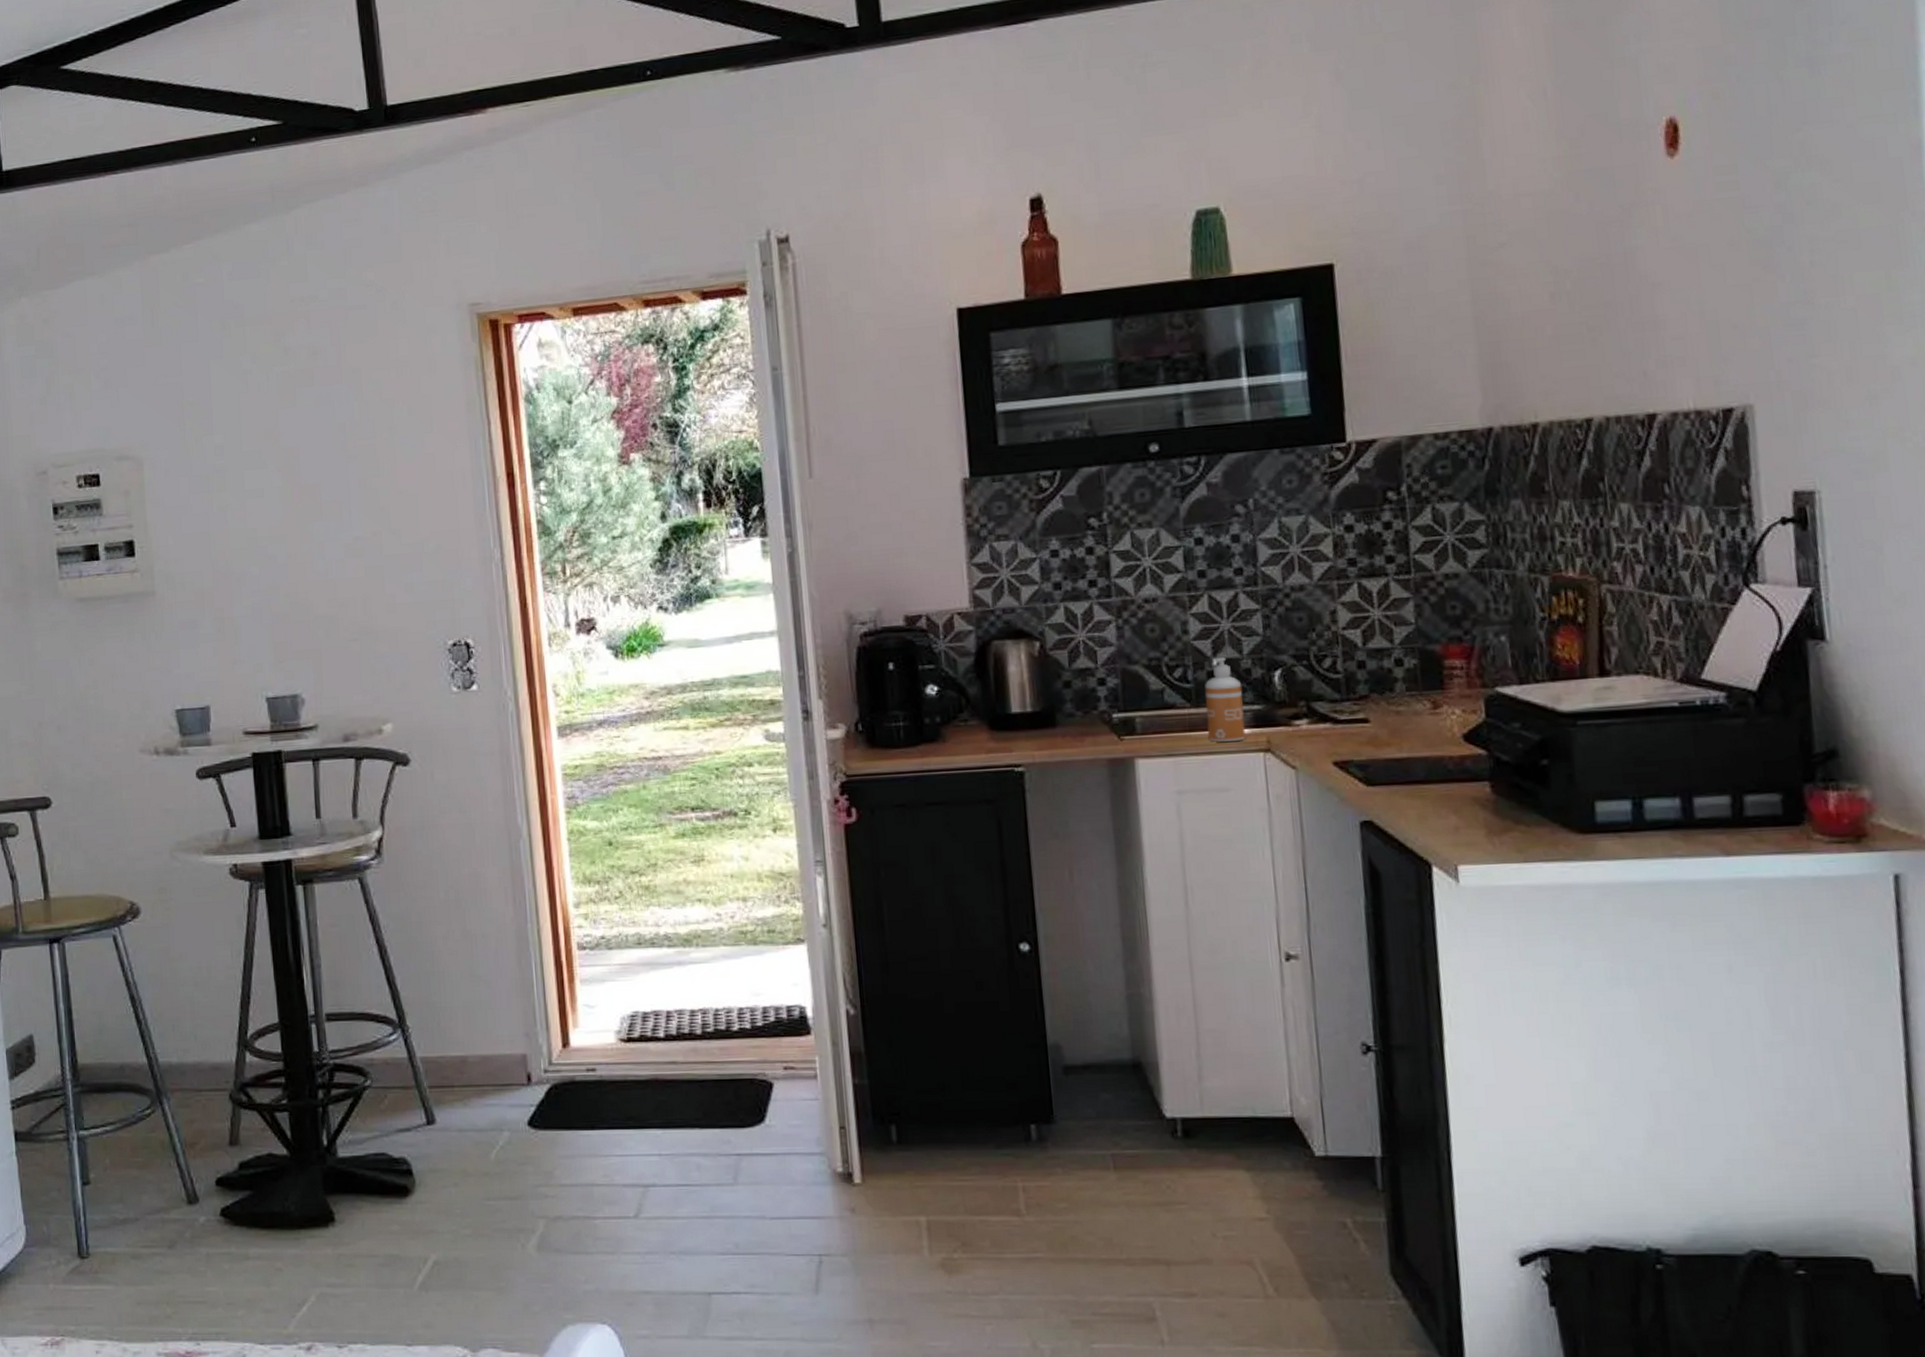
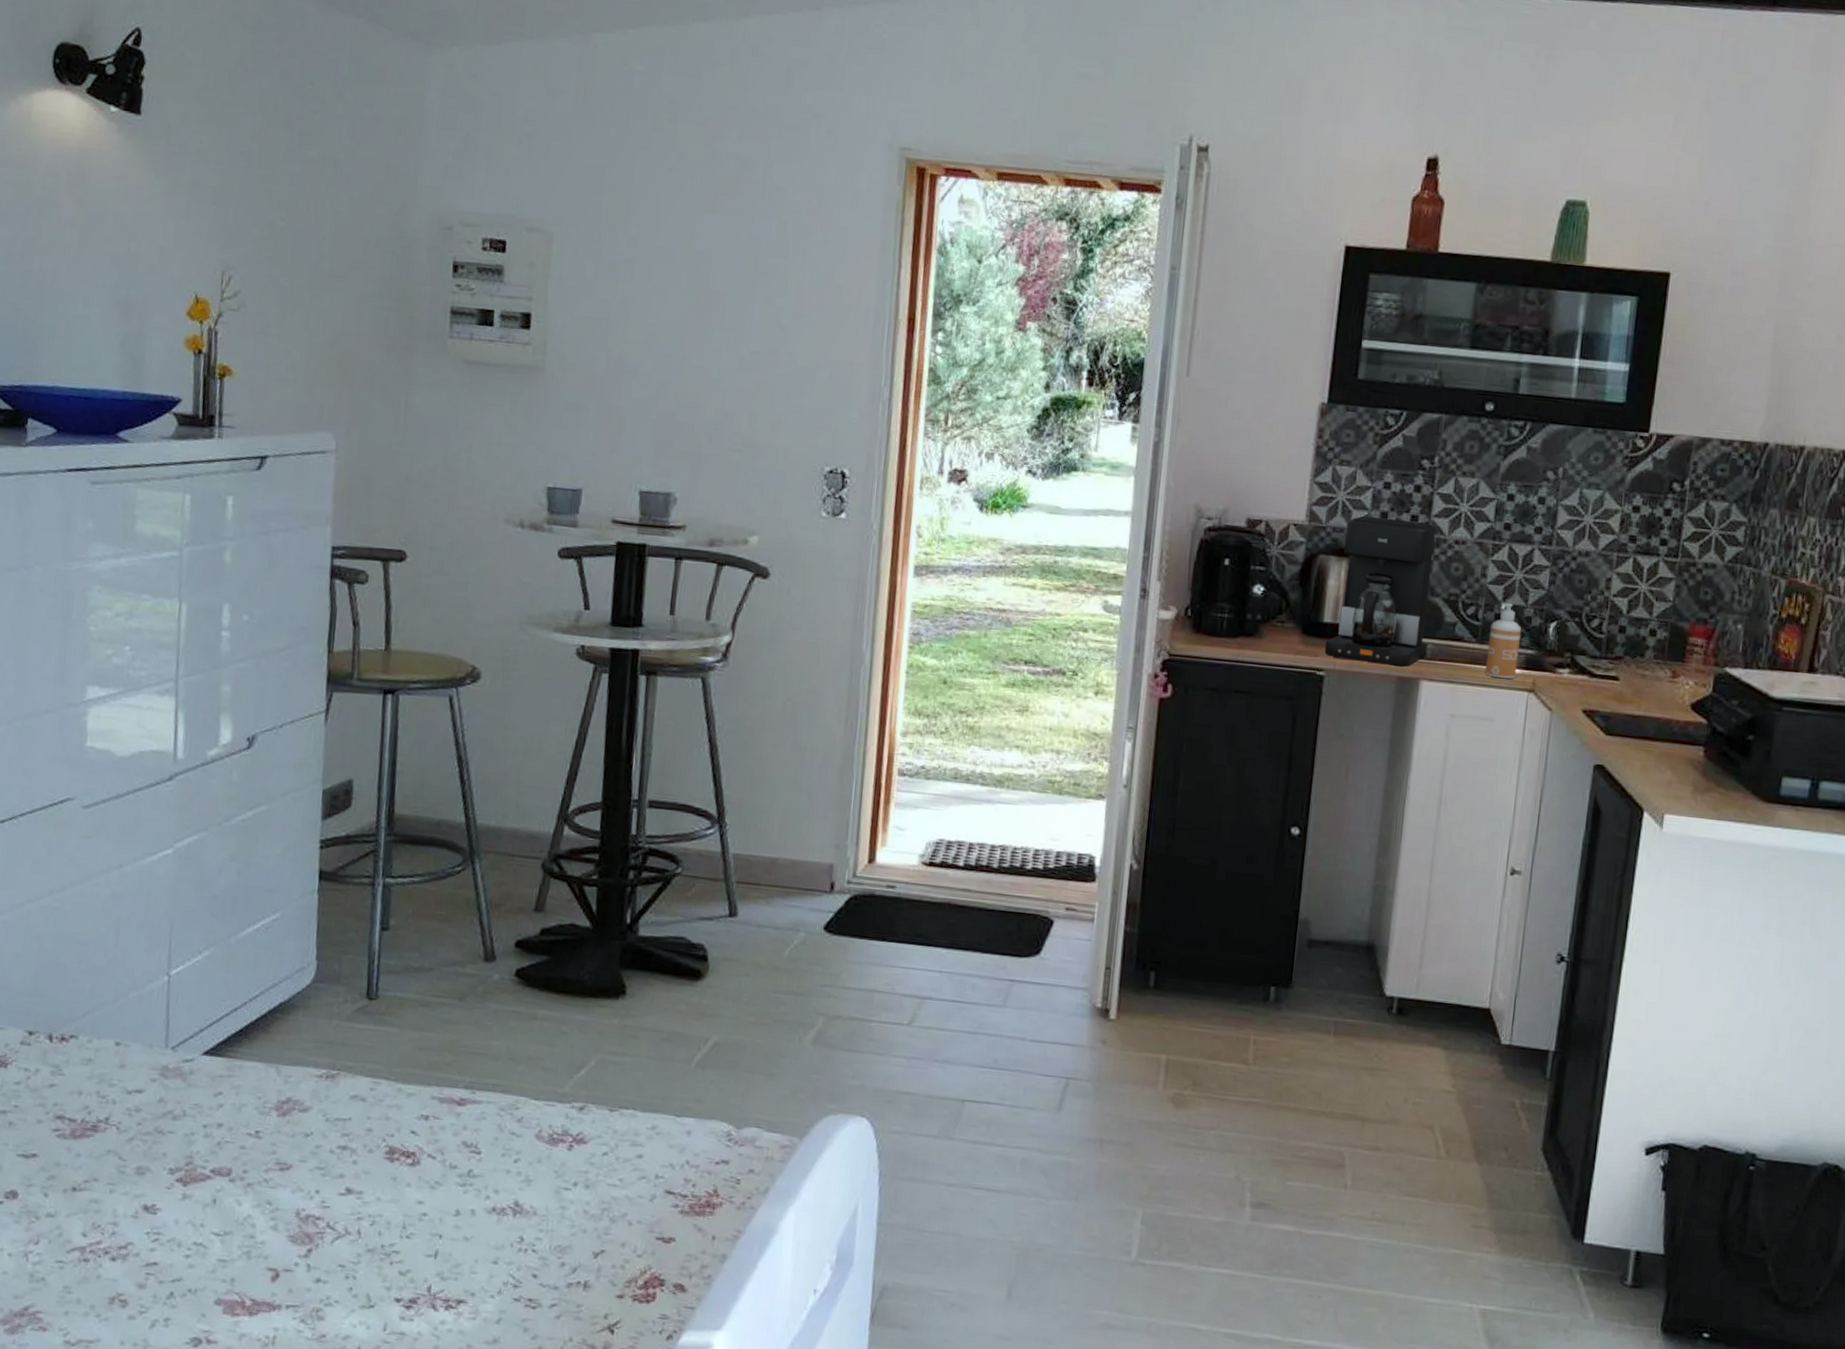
coffee maker: none [1017,586,1134,750] -> present [1324,516,1437,667]

